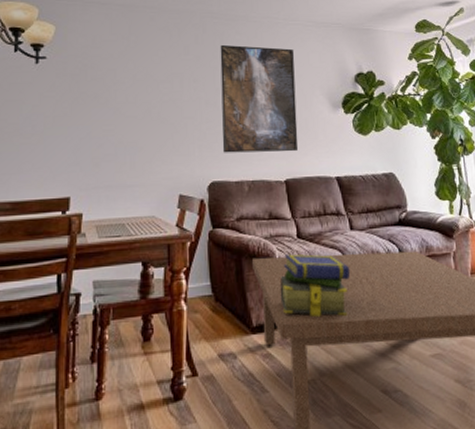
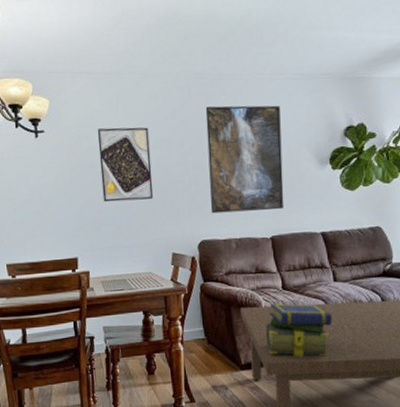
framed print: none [105,59,162,136] -> present [97,127,154,203]

